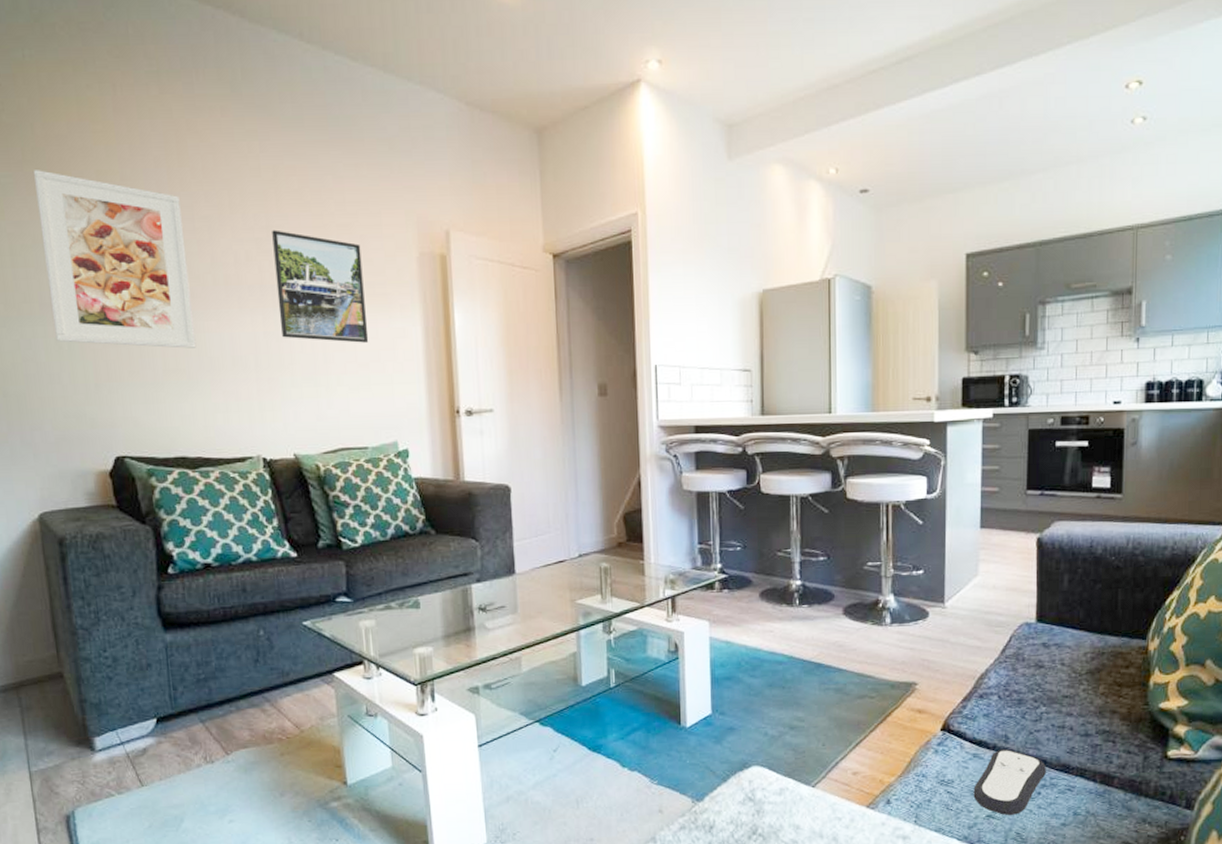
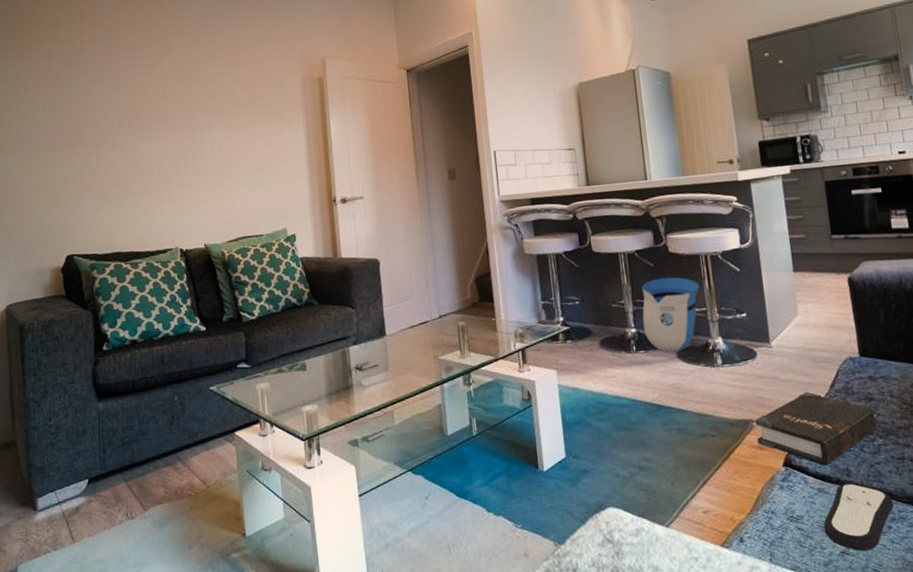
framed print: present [33,170,197,349] -> none [19,42,132,168]
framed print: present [272,230,369,343] -> none [190,70,264,152]
sun visor: none [810,526,876,608] -> present [642,277,699,352]
hardback book: none [917,656,1043,732] -> present [755,392,878,466]

